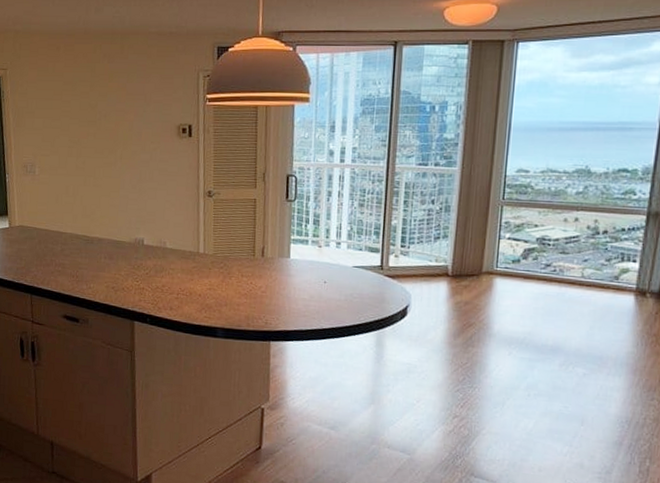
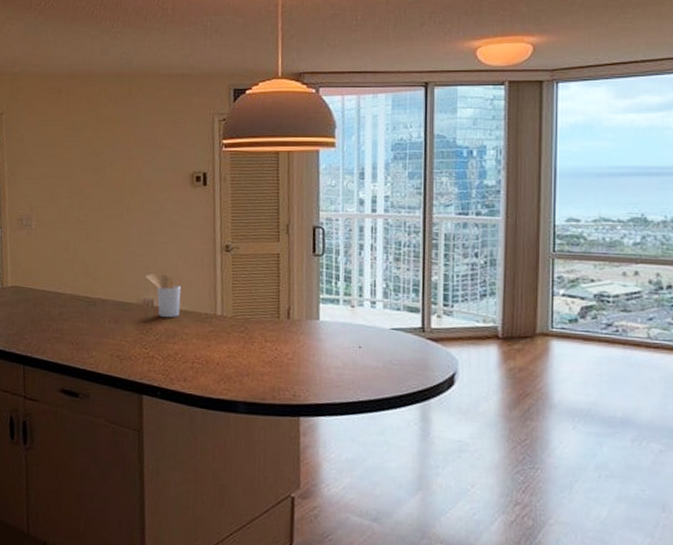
utensil holder: none [137,216,168,255] -> present [145,273,181,318]

